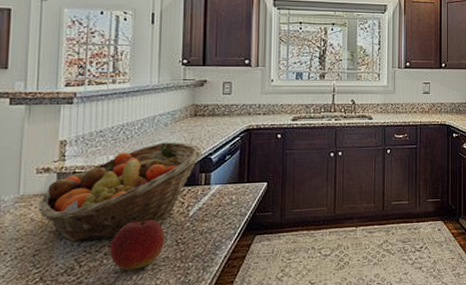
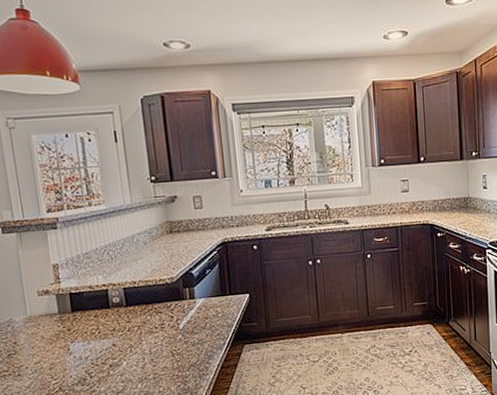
fruit basket: present [39,142,203,243] -> none [45,259,184,357]
apple: present [109,220,166,271] -> none [113,333,162,380]

